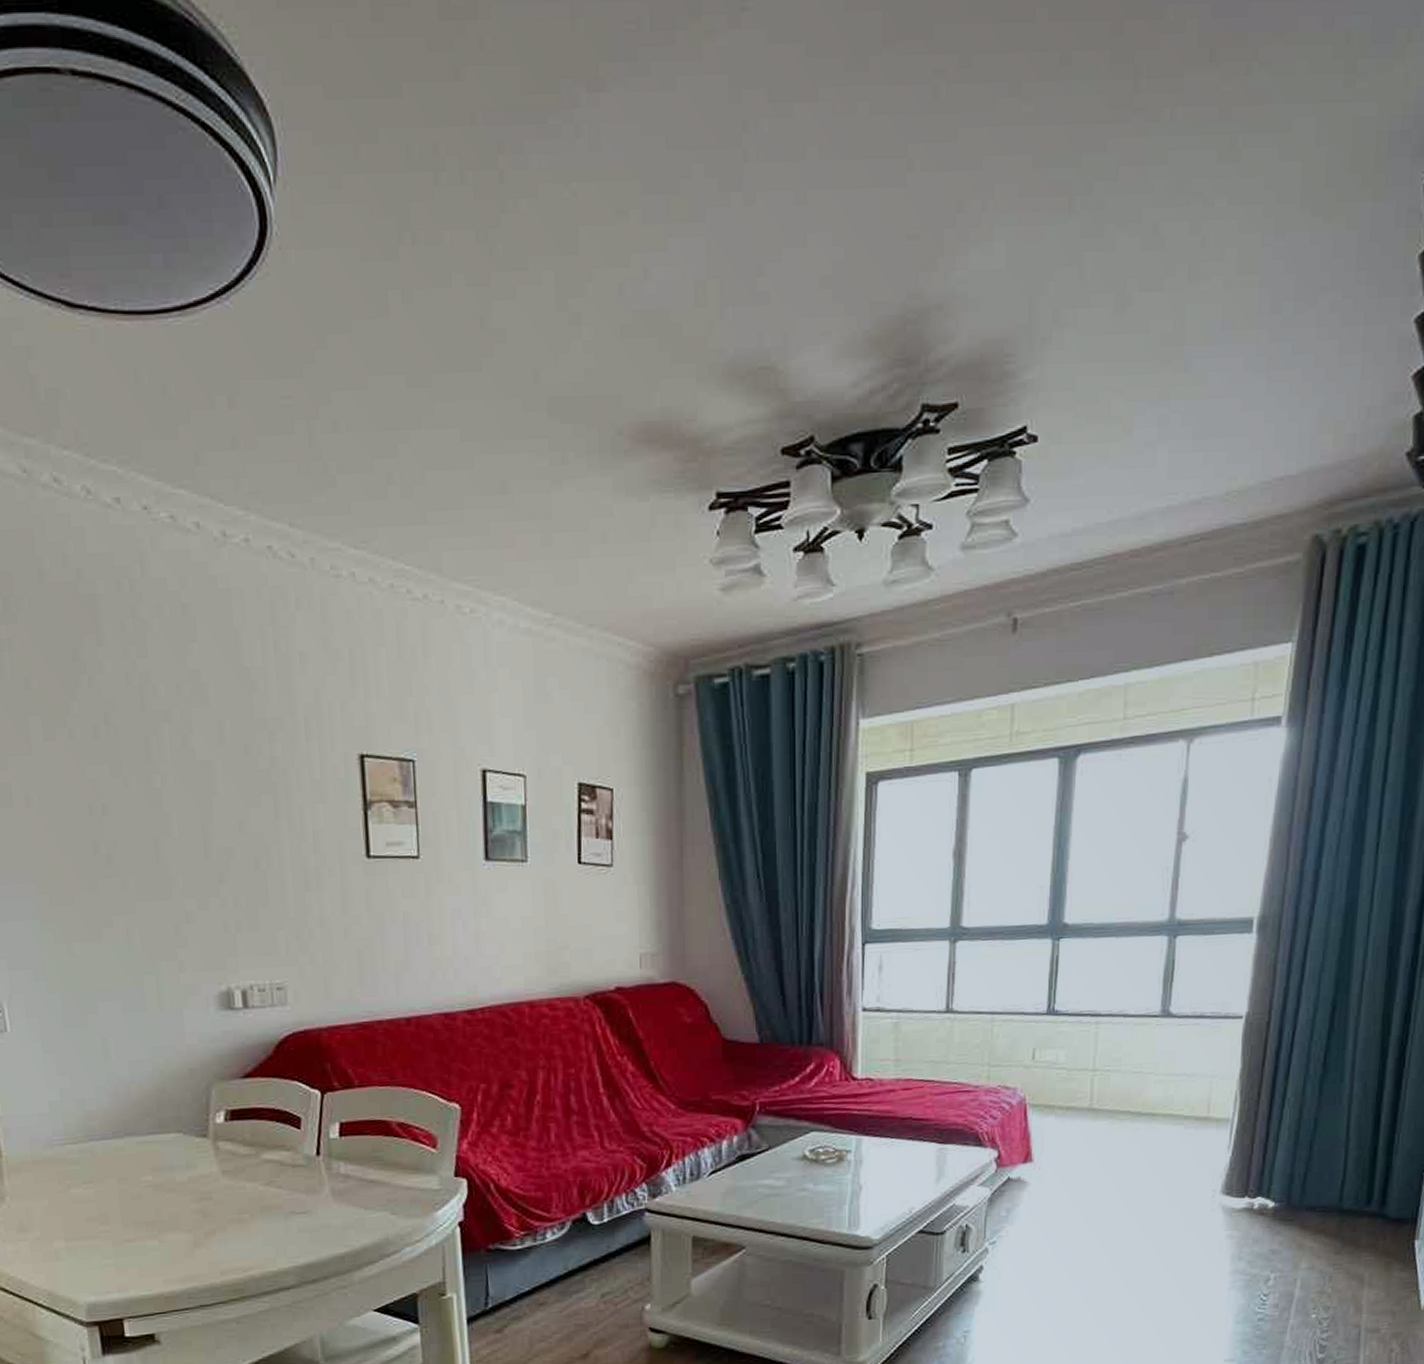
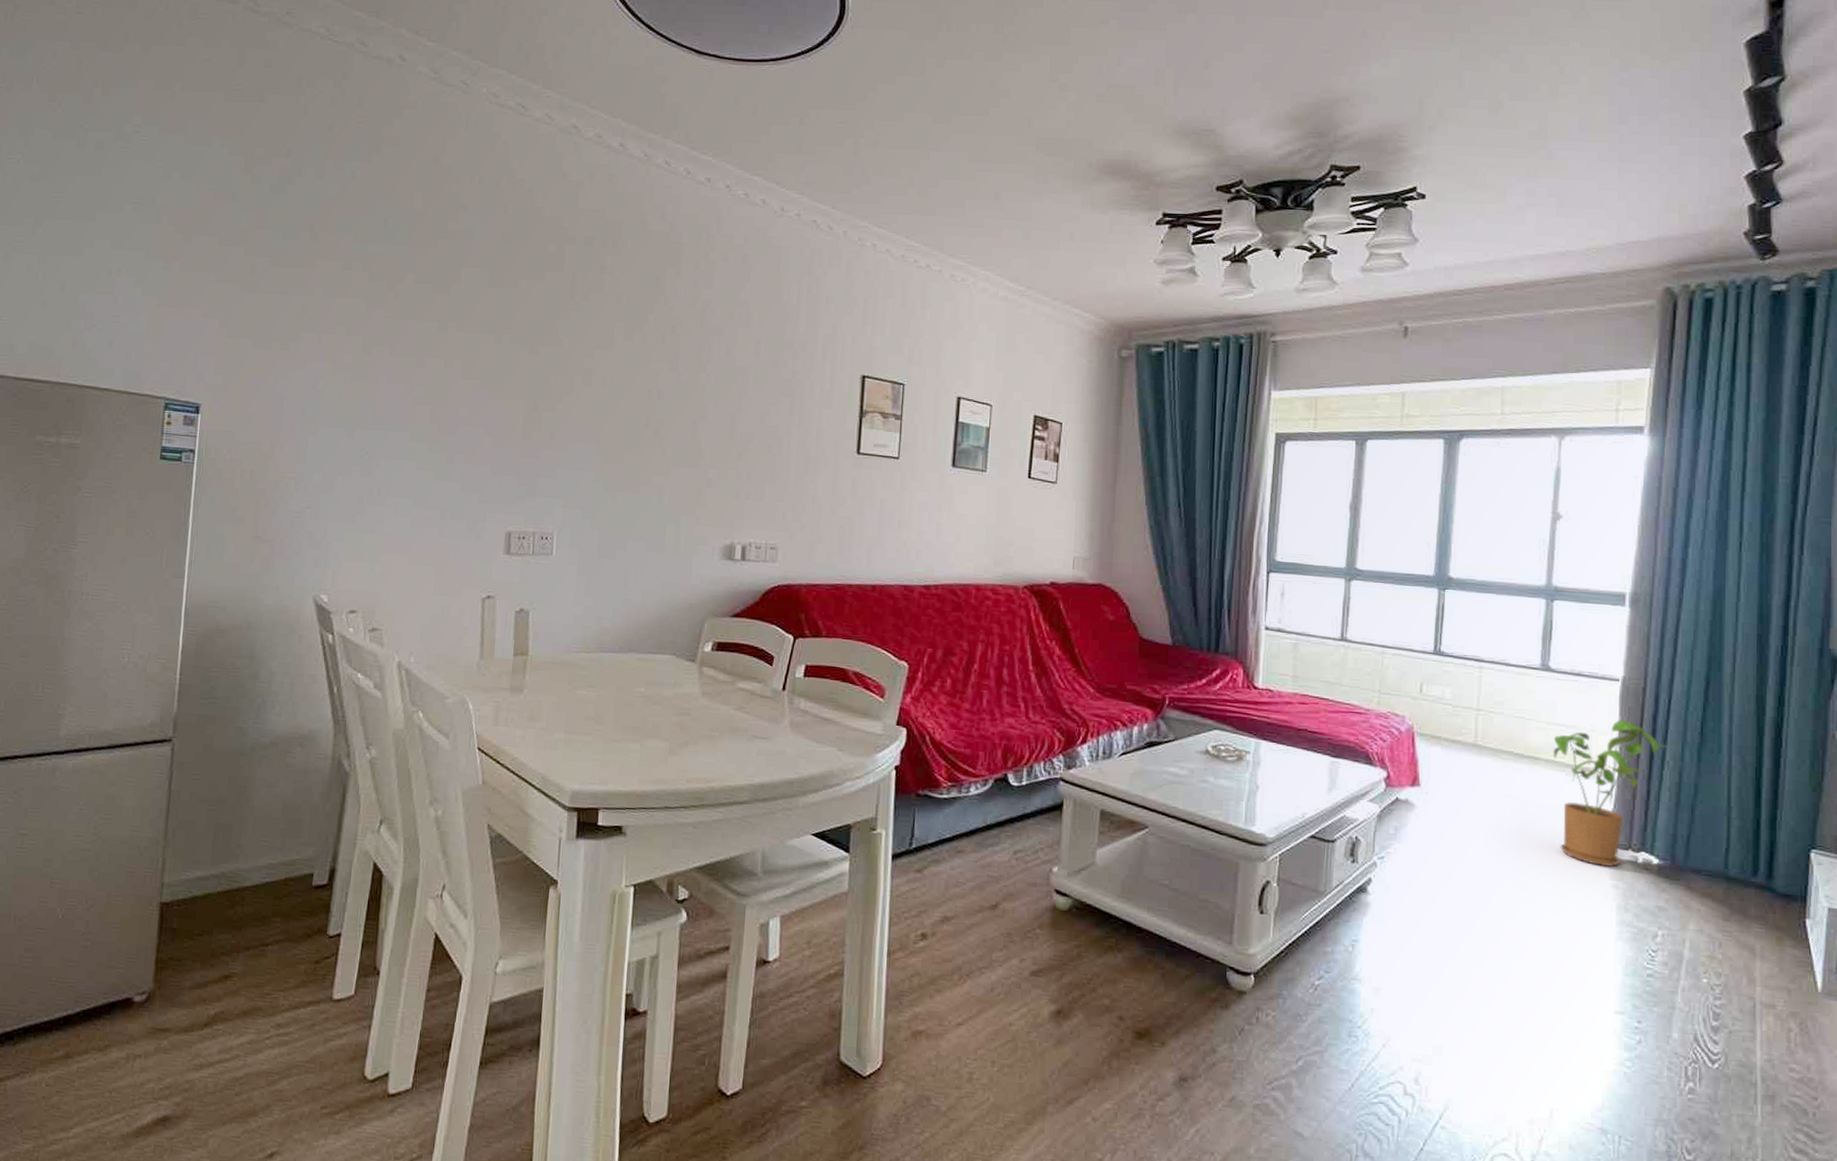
house plant: none [1171,1059,1289,1218] -> present [1553,719,1667,867]

